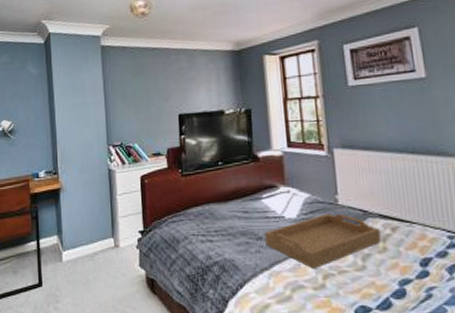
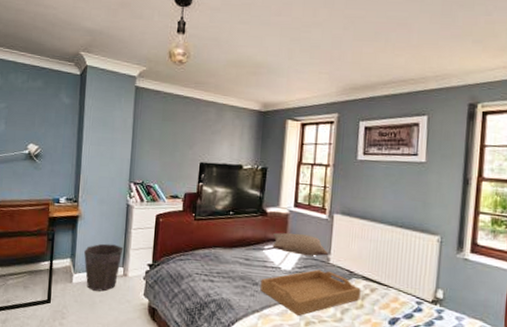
waste bin: none [71,214,111,267] -> present [84,243,124,292]
pillow: none [270,176,335,200] -> present [272,232,328,257]

